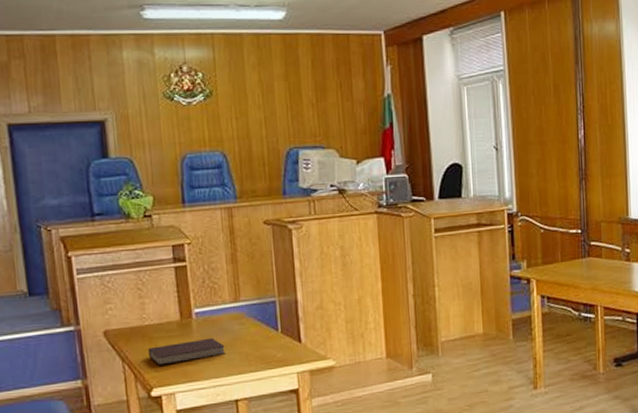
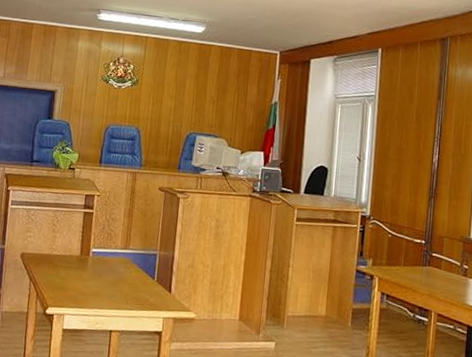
notebook: present [147,337,225,366] -> none [50,273,110,291]

